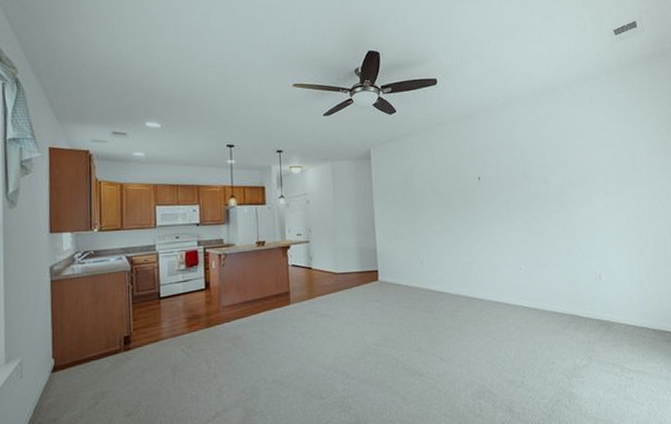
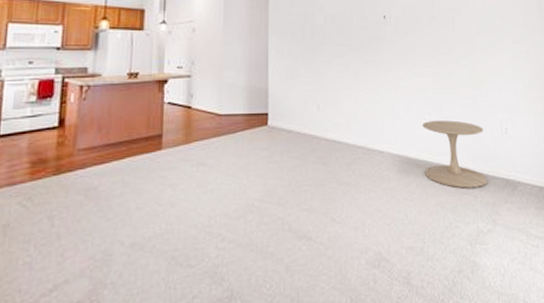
side table: none [519,269,583,329] -> present [422,120,488,188]

